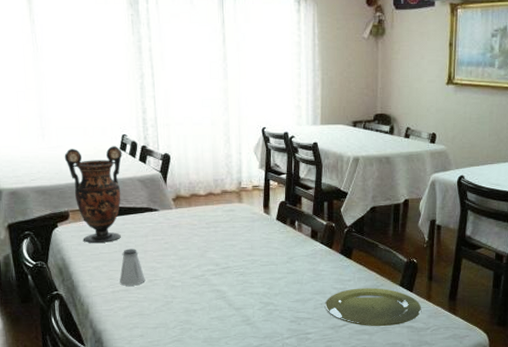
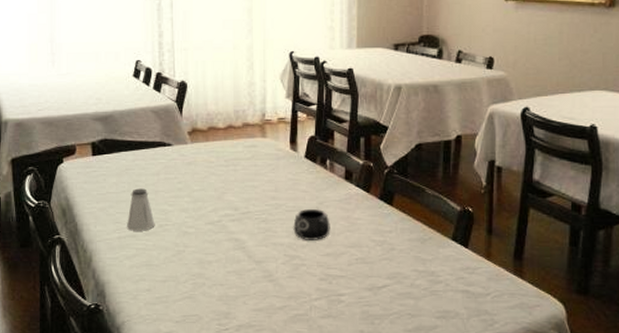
vase: present [64,146,122,243] -> none [74,73,136,181]
mug: none [267,262,299,290] -> present [293,208,330,240]
plate: present [324,288,422,327] -> none [361,241,480,290]

